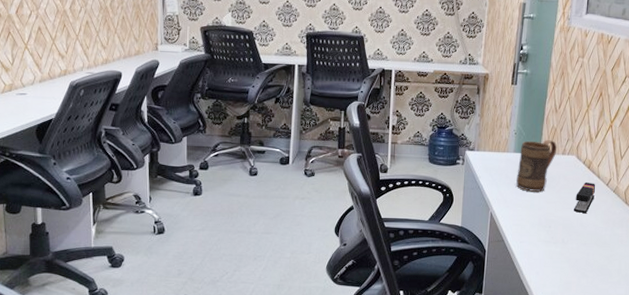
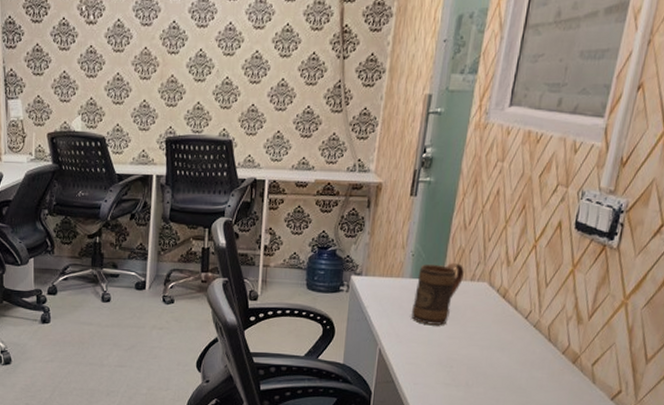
stapler: present [573,181,596,214] -> none [481,314,512,353]

